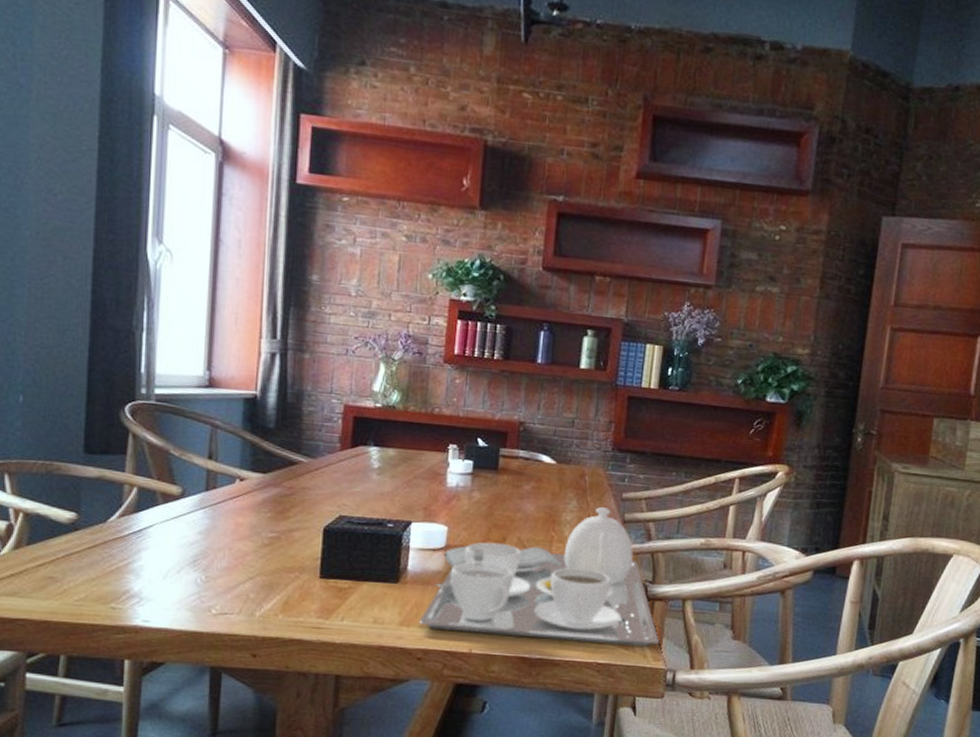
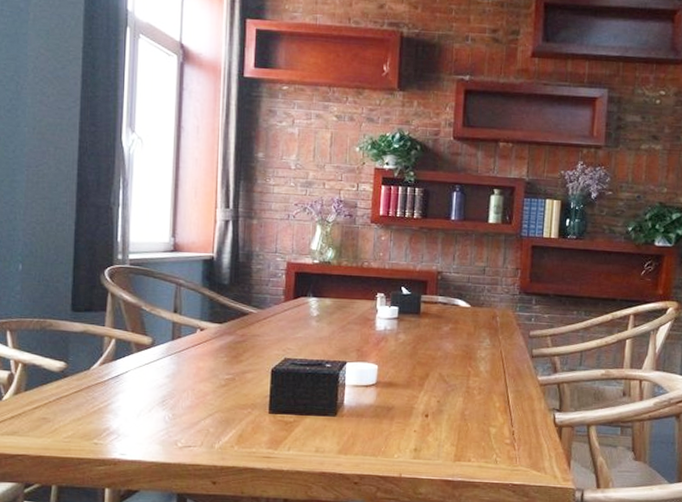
tea set: present [419,507,660,647] -> none [355,344,568,468]

